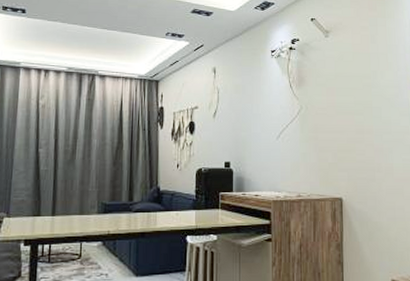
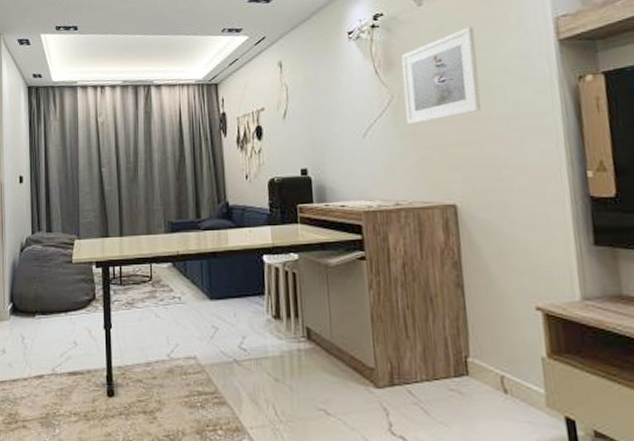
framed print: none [310,59,365,132] -> present [402,26,482,126]

